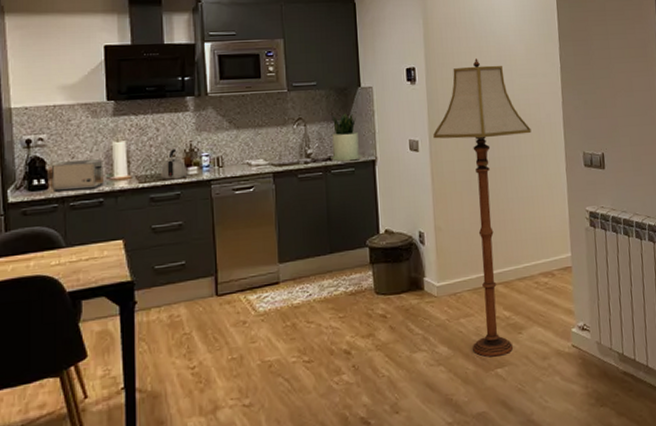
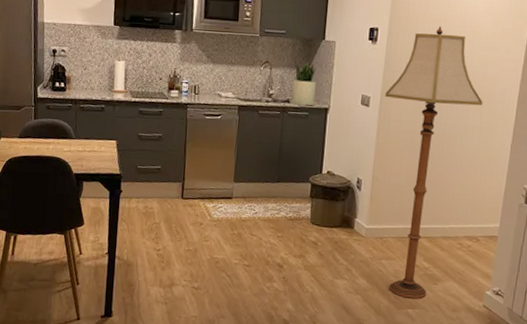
toaster: present [51,159,104,193] -> none [69,70,107,97]
kettle: present [159,149,188,180] -> none [148,73,170,99]

